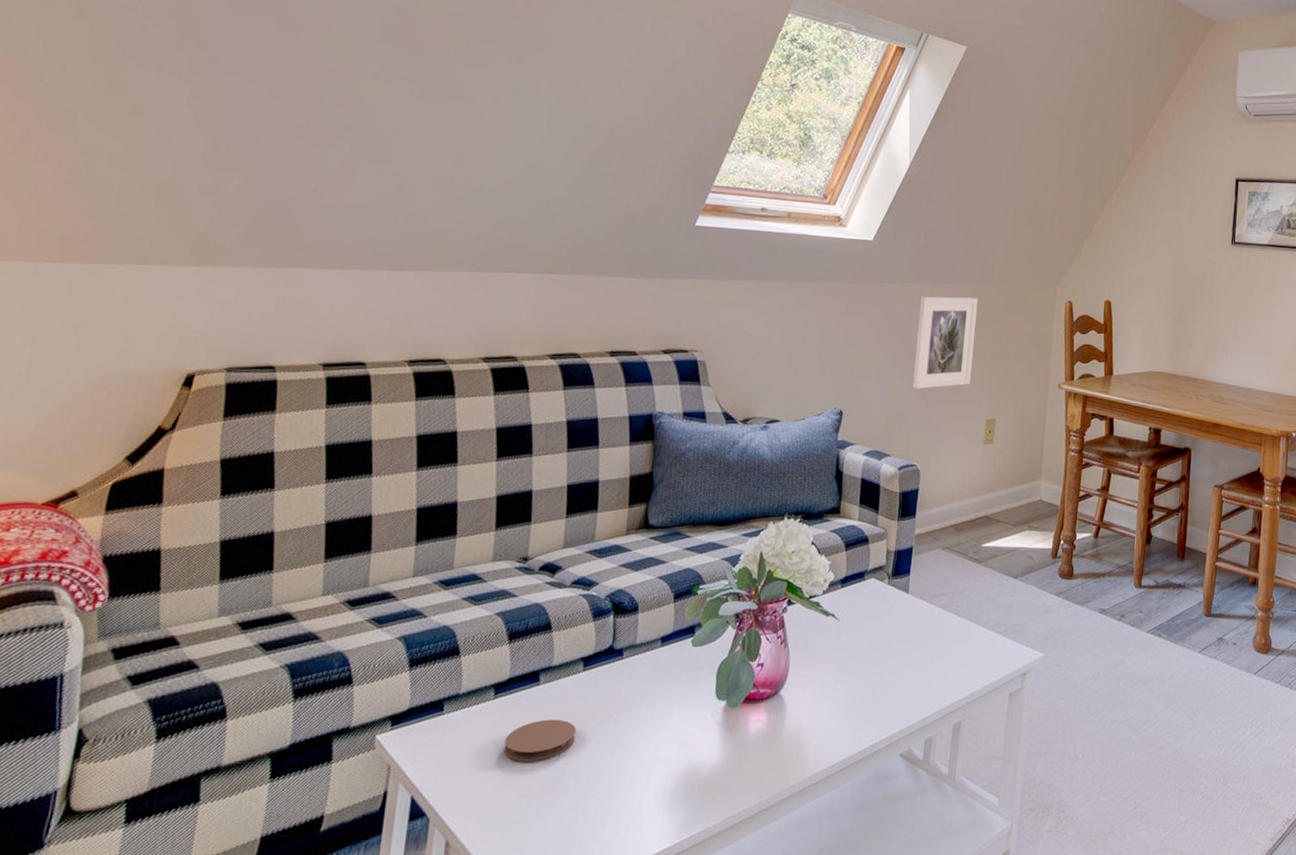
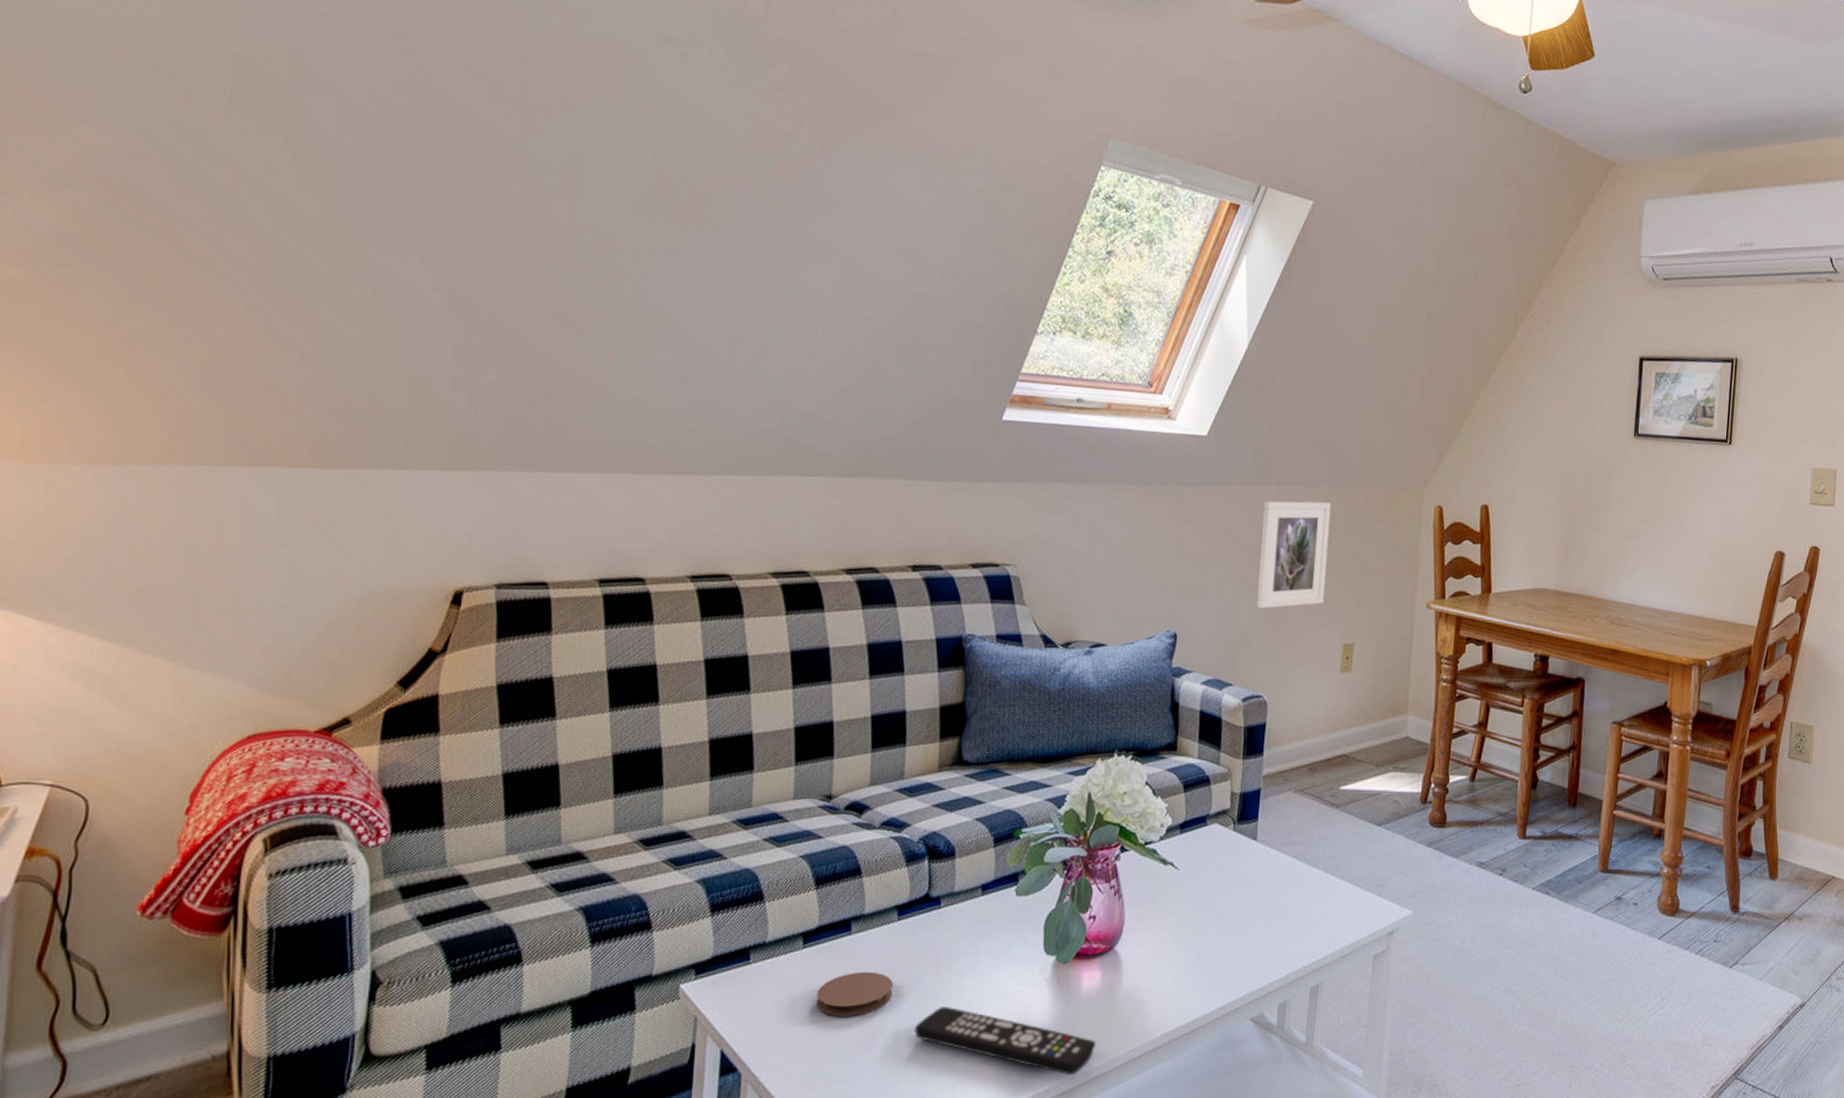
remote control: none [594,750,761,811] -> present [914,1007,1097,1076]

